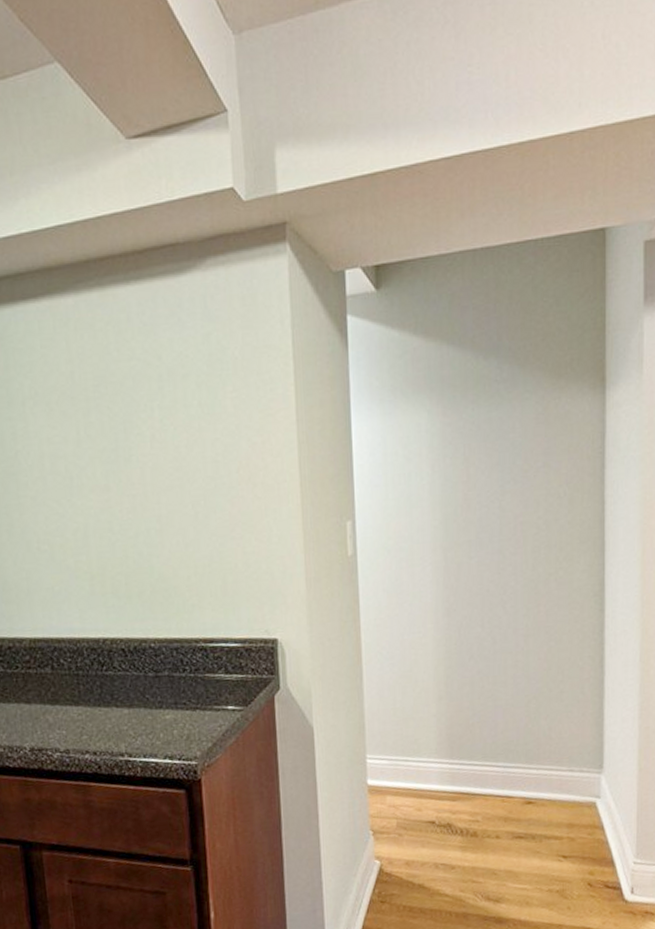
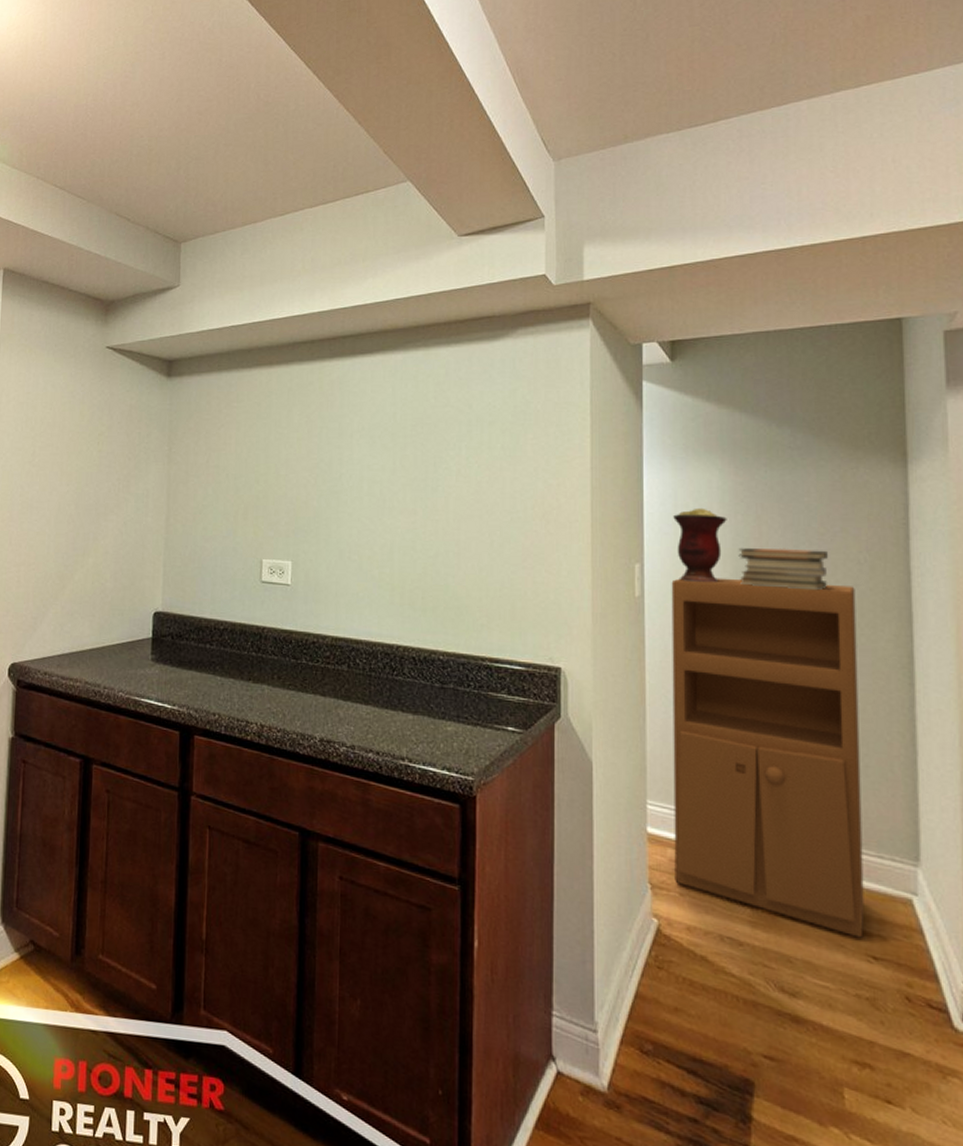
vase: none [383,454,436,535] -> present [673,507,727,583]
storage cabinet: none [383,521,557,843] -> present [671,578,864,938]
book stack: none [447,487,531,533] -> present [738,548,828,591]

